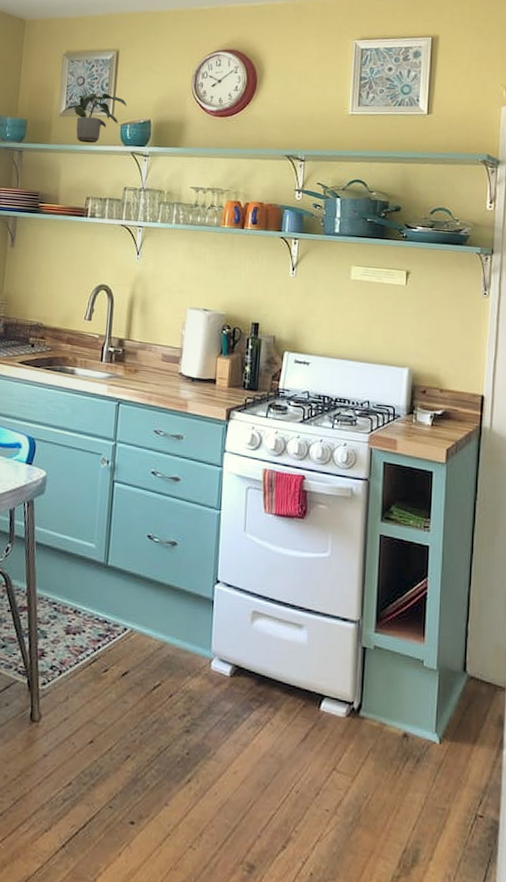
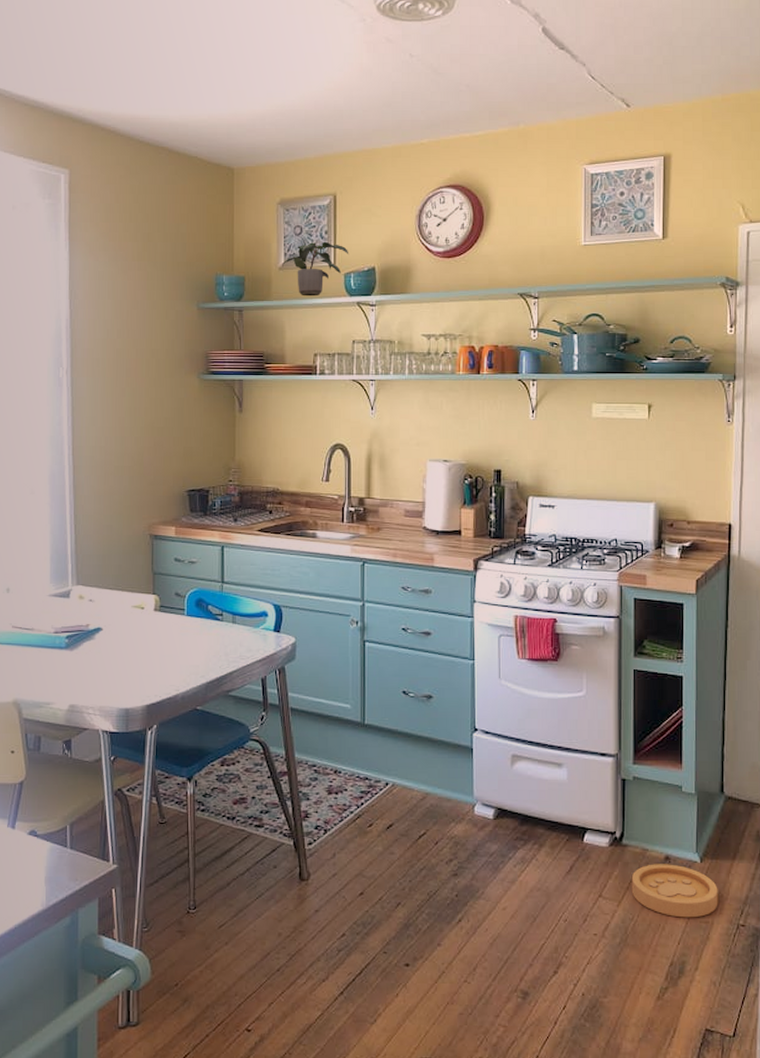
pet bowl: none [367,740,457,803] -> present [631,864,718,918]

